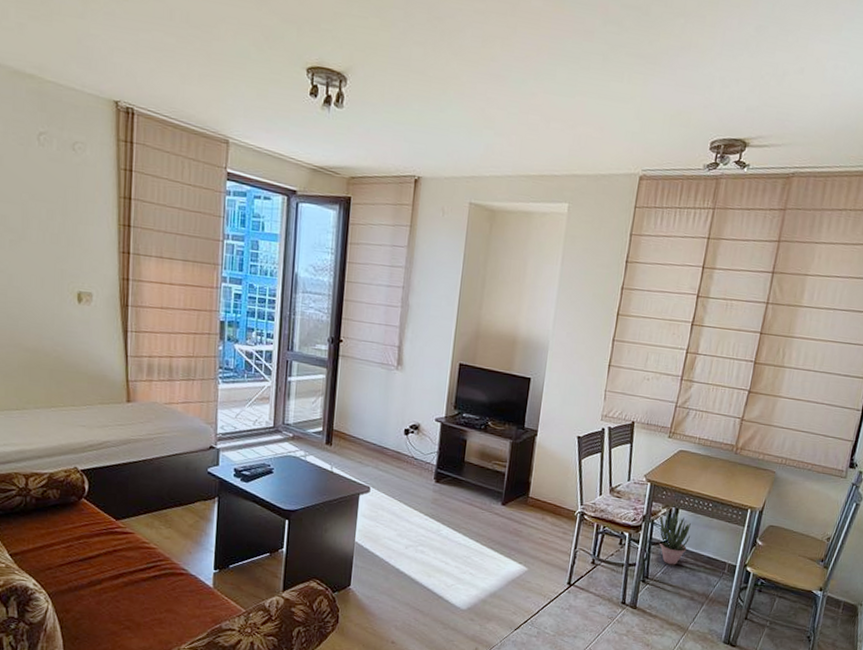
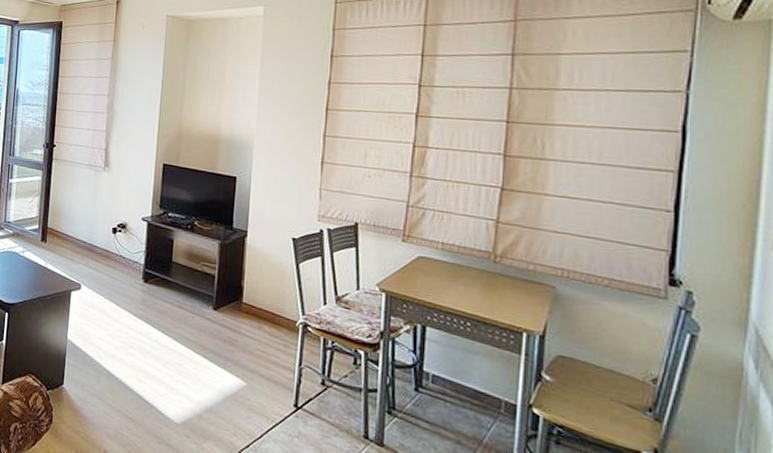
potted plant: present [659,510,691,565] -> none [401,327,445,397]

